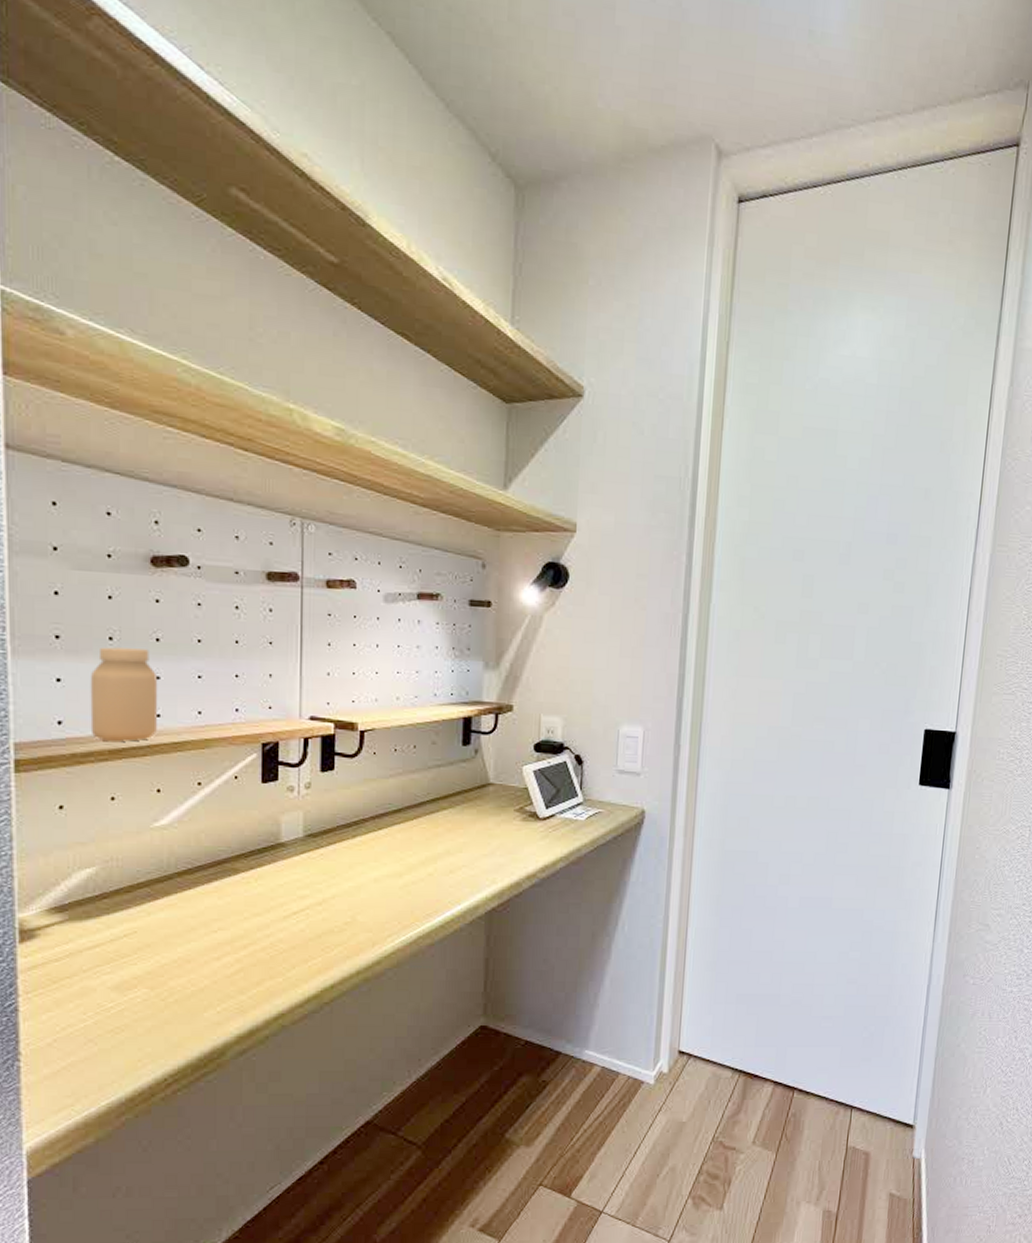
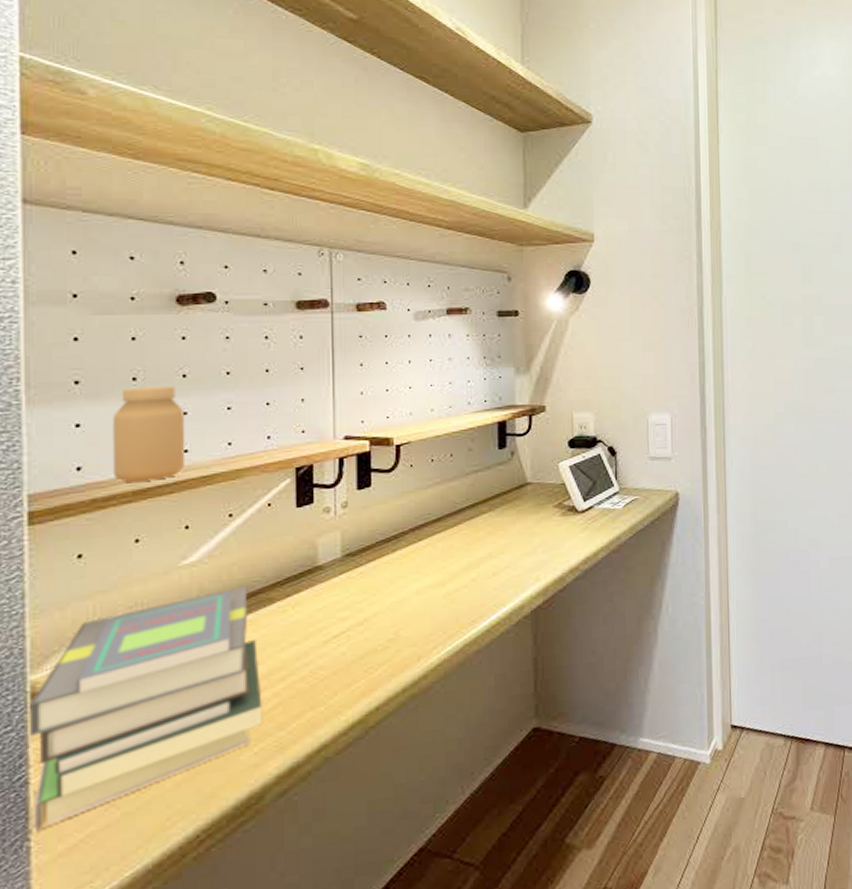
books: none [16,853,225,1054] -> present [28,585,263,832]

